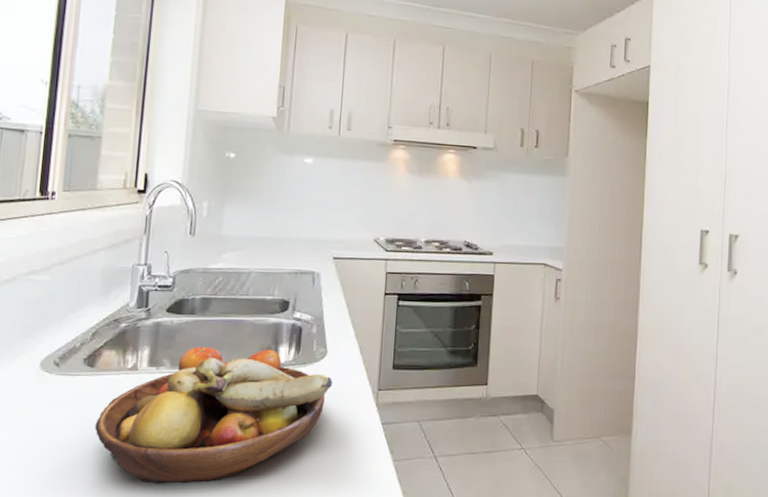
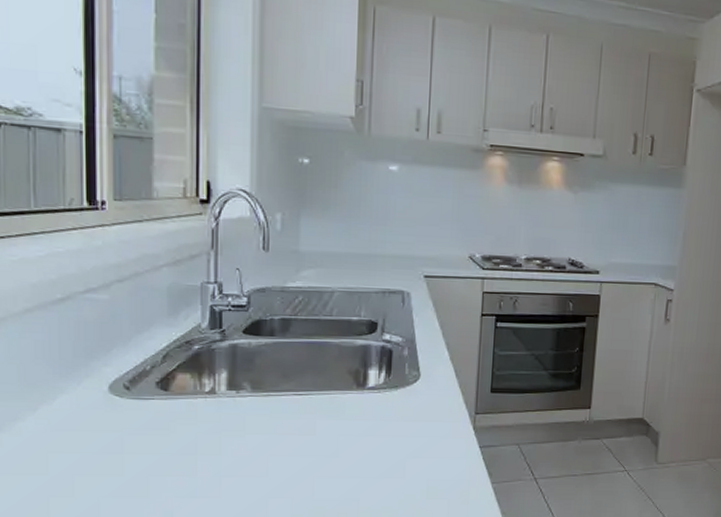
fruit bowl: present [94,346,332,484] -> none [175,369,427,507]

